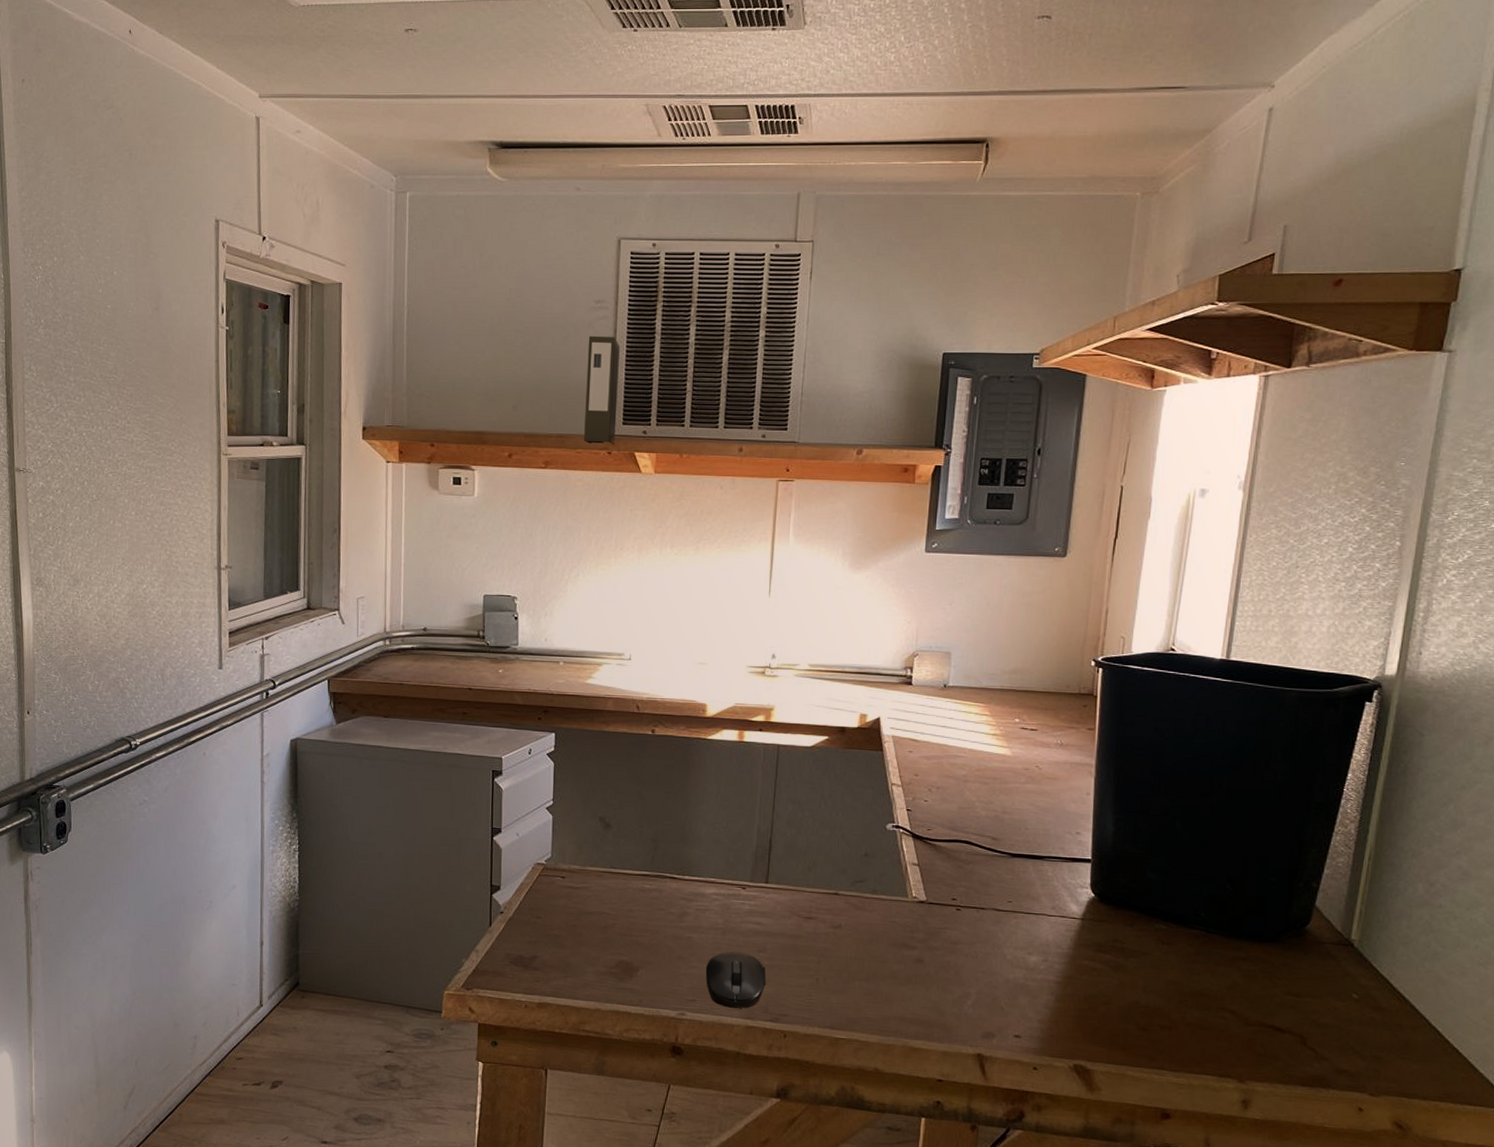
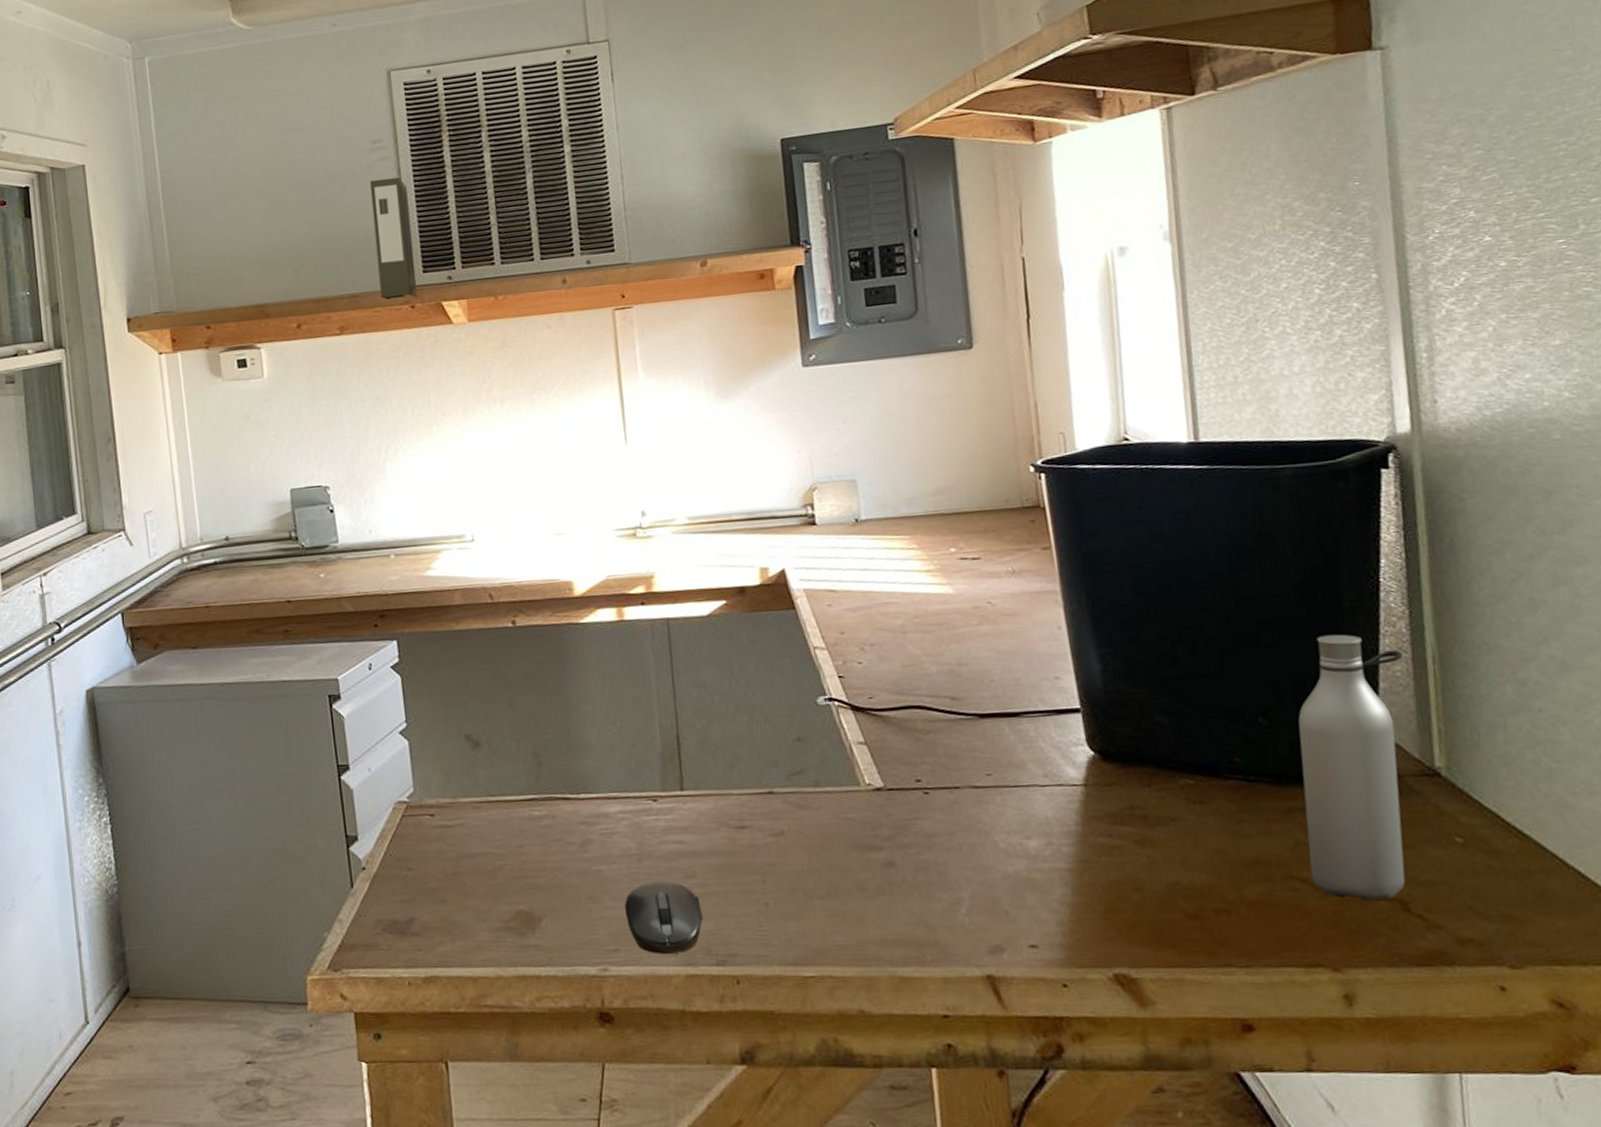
water bottle: none [1239,827,1348,1034] -> present [1298,634,1406,901]

